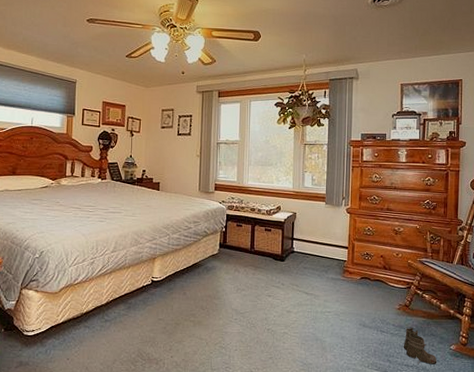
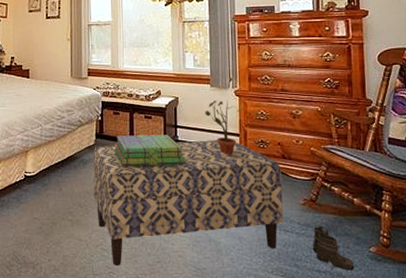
bench: none [215,252,382,362] -> present [93,140,284,267]
stack of books: none [236,246,299,274] -> present [114,135,186,167]
potted plant: none [319,216,350,264] -> present [205,100,240,154]

